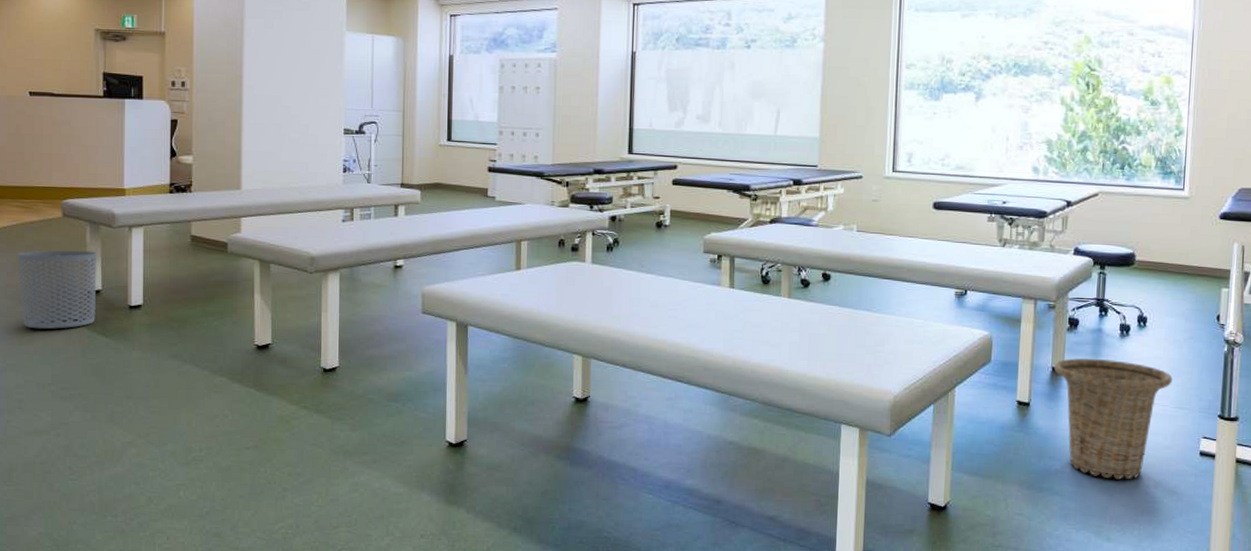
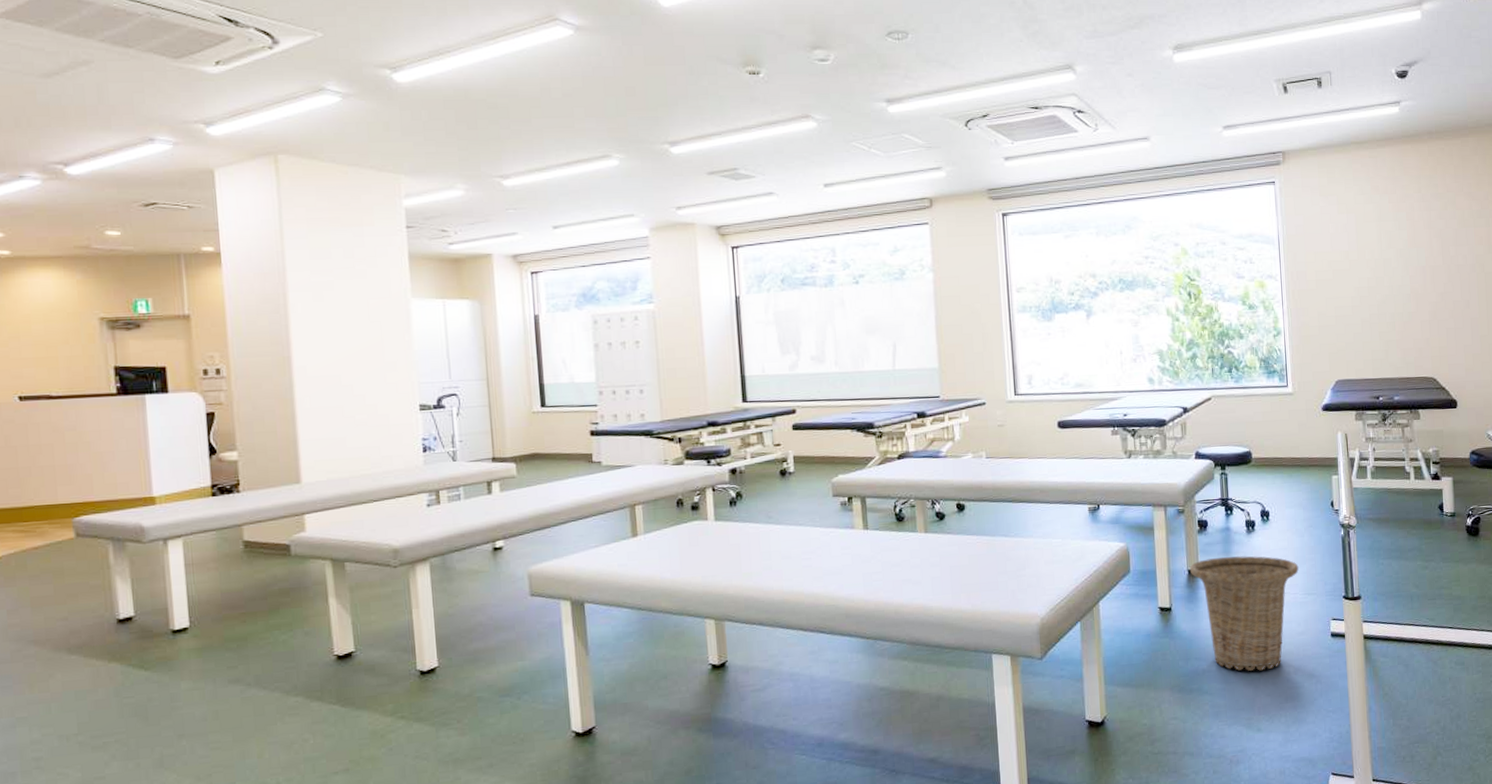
waste bin: present [18,249,97,329] -> none [20,572,129,672]

